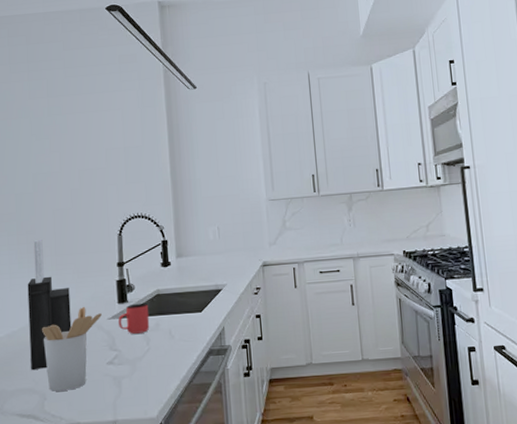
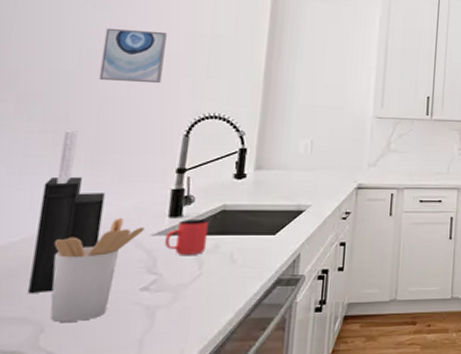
wall art: none [48,150,94,197] -> present [99,27,167,84]

